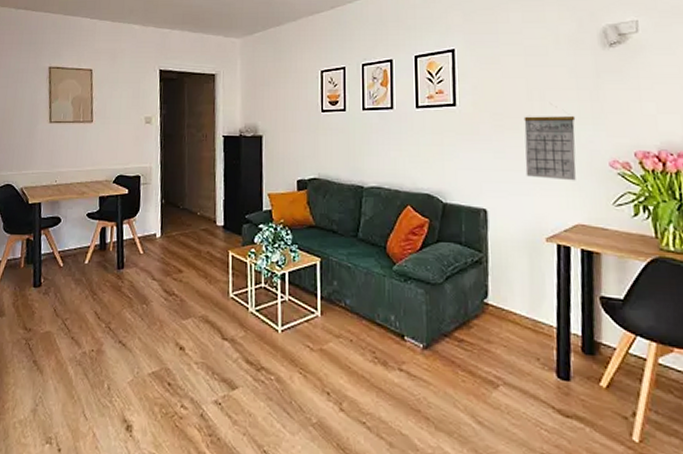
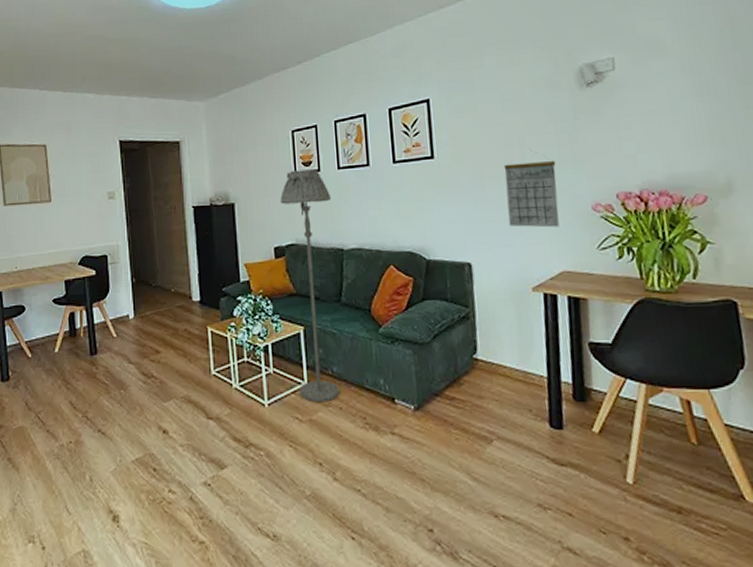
floor lamp: none [306,108,354,334] -> present [280,169,339,403]

